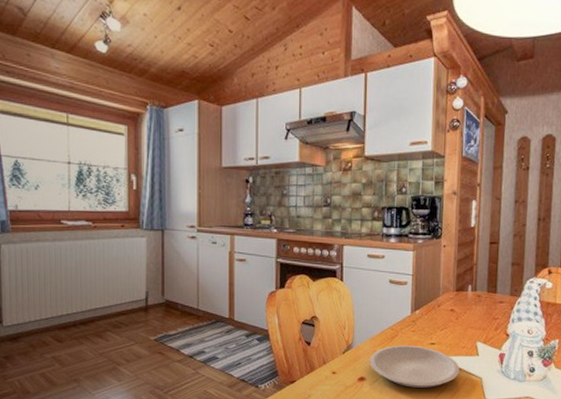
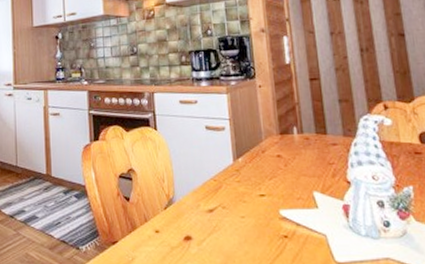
plate: present [369,345,460,388] -> none [194,198,298,248]

